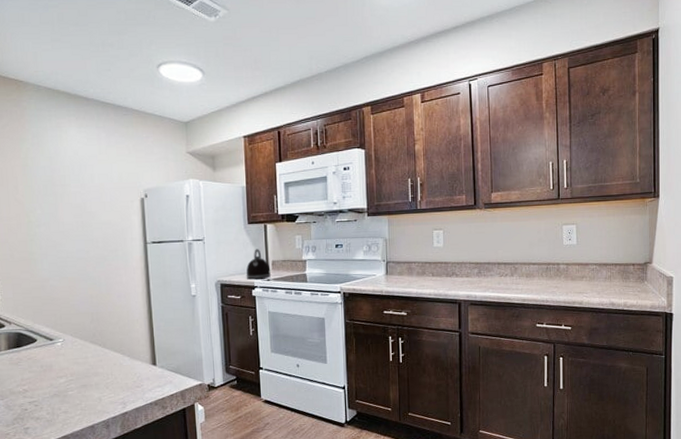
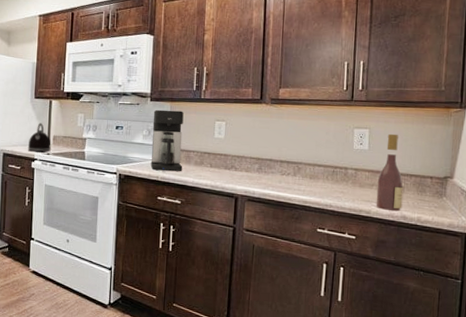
coffee maker: none [372,223,406,285] -> present [150,109,184,172]
wine bottle: none [586,227,610,300] -> present [375,133,404,212]

